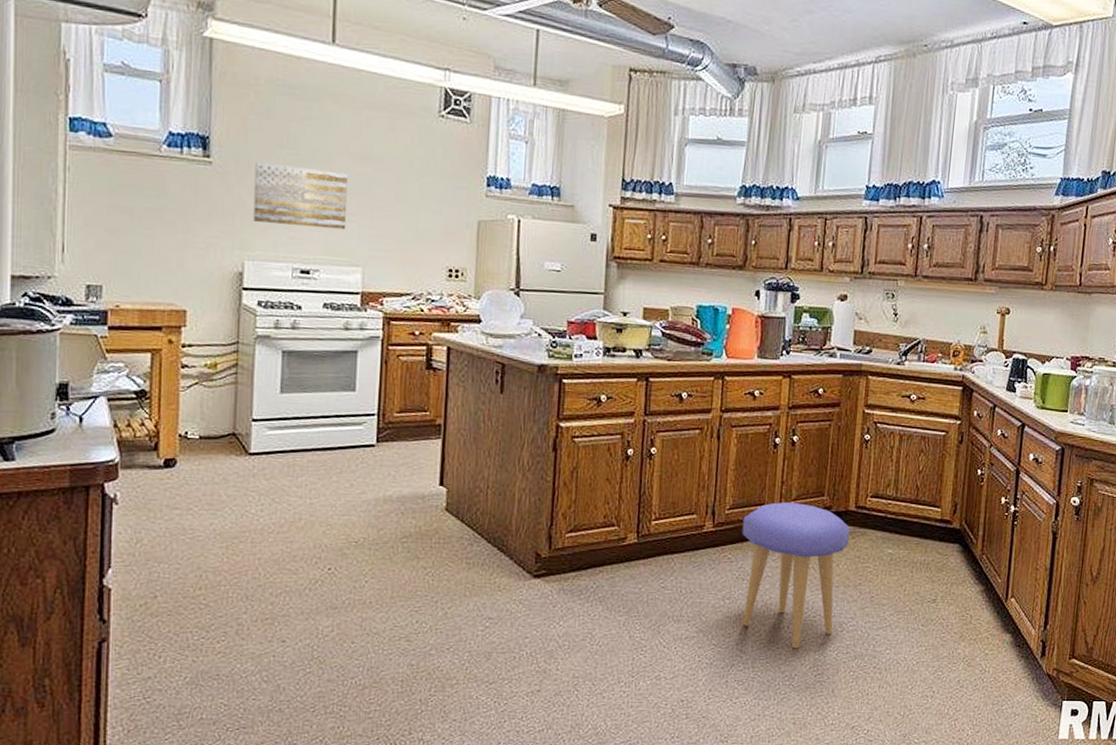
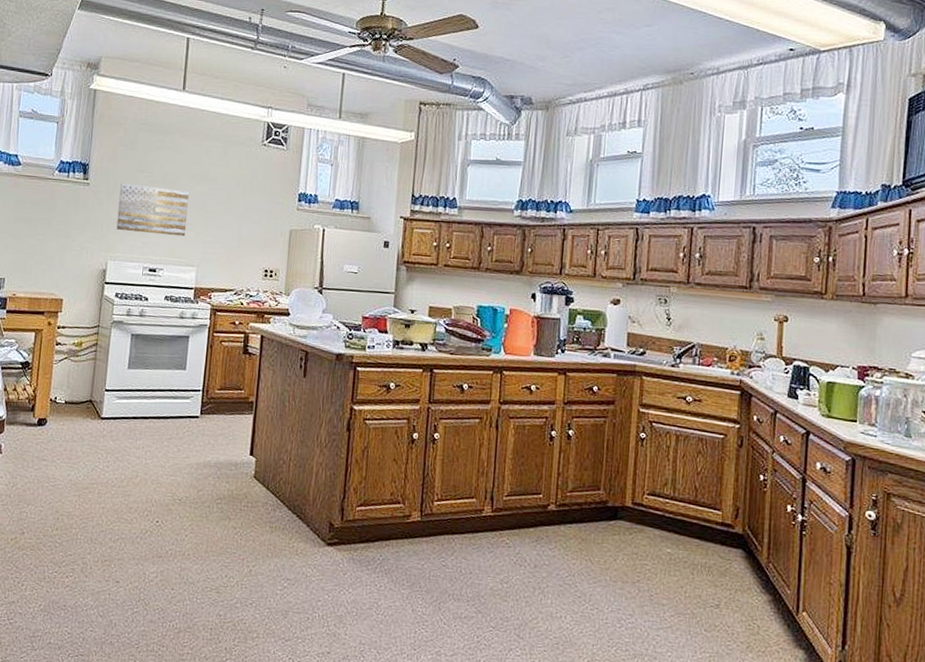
stool: present [742,501,851,649] -> none [519,493,628,641]

